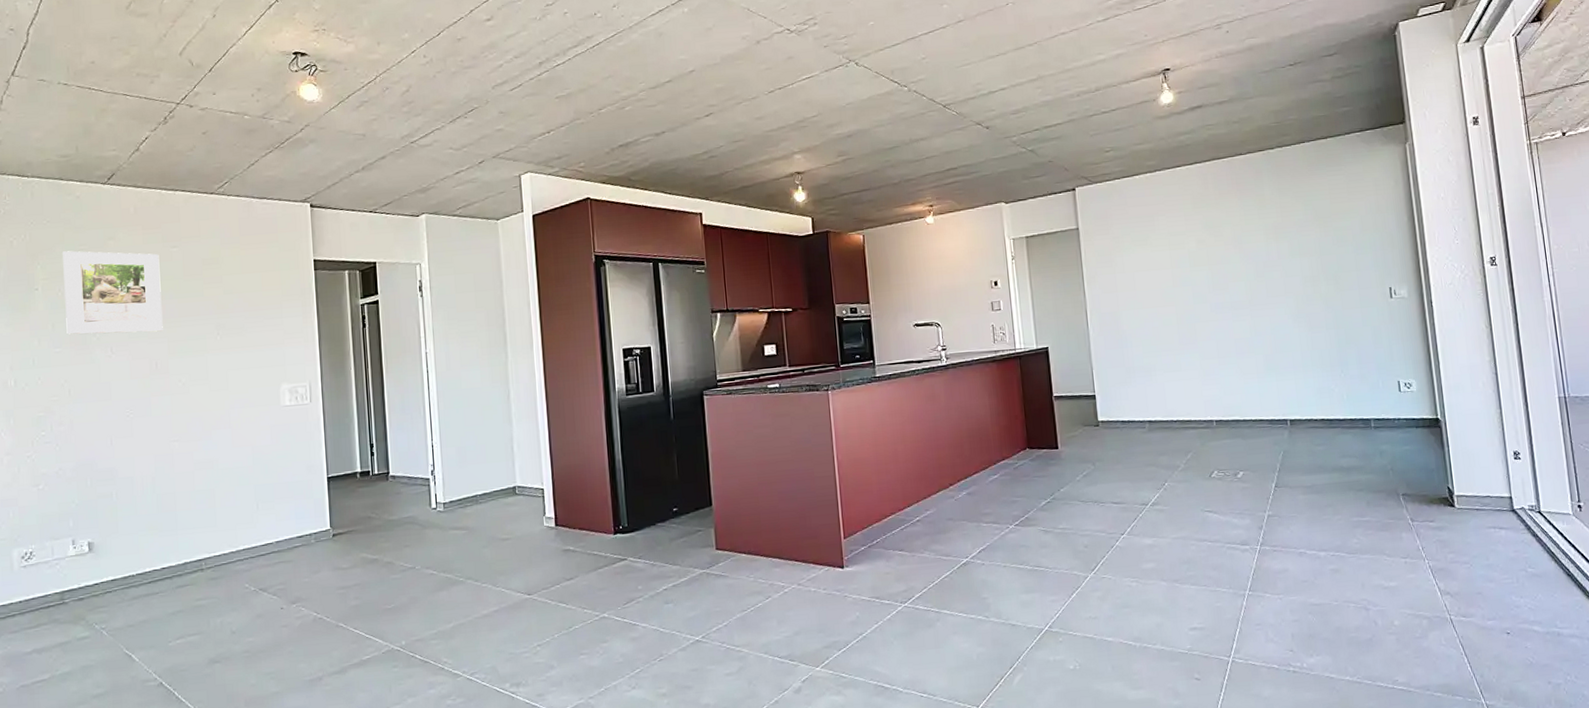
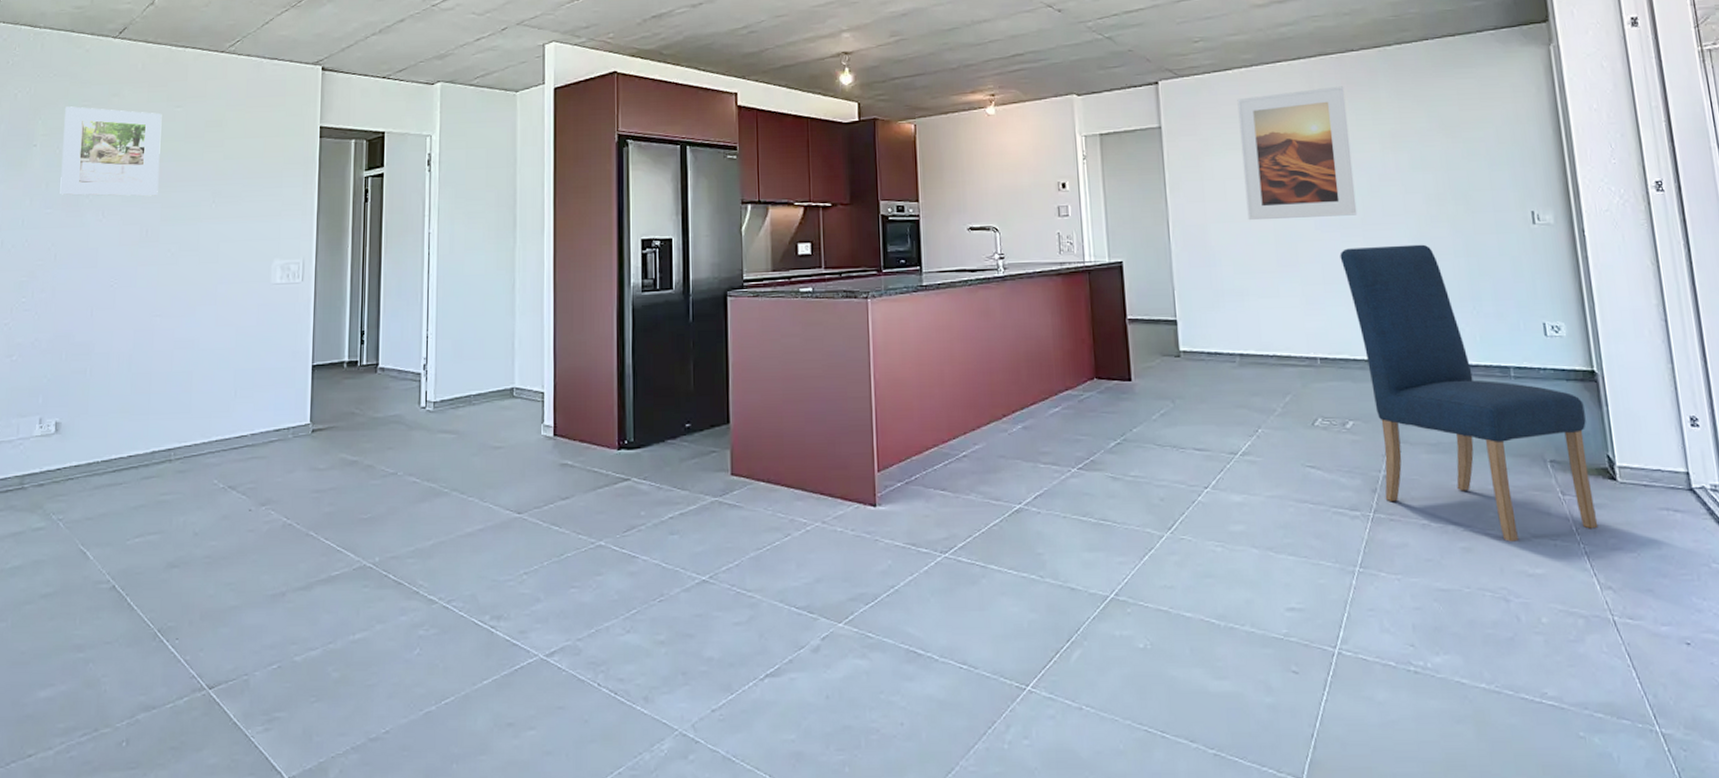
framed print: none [1143,186,1246,307] -> present [1237,86,1357,221]
chair: none [1231,320,1440,562] -> present [1340,244,1599,542]

